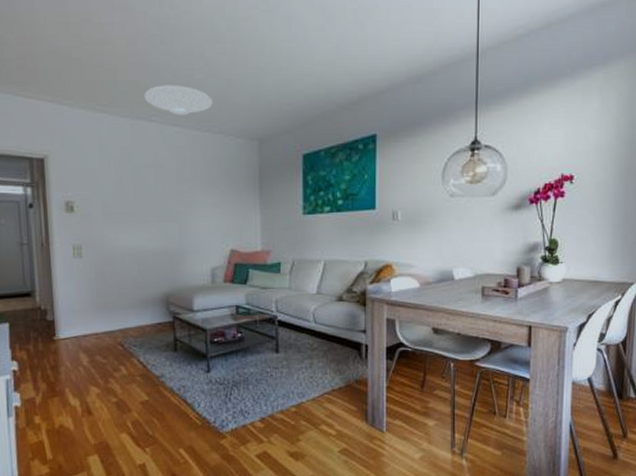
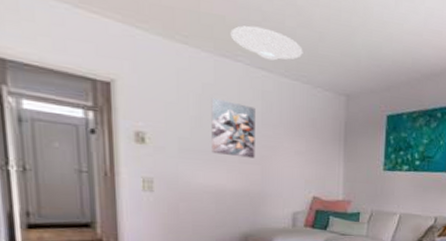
wall art: none [129,160,172,216] -> present [211,98,256,158]

